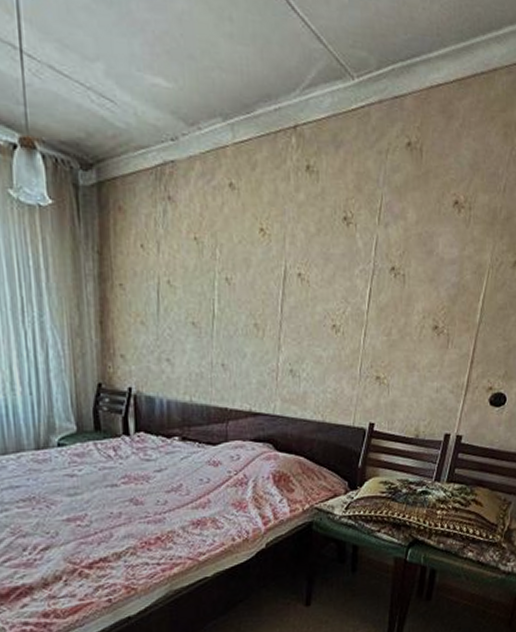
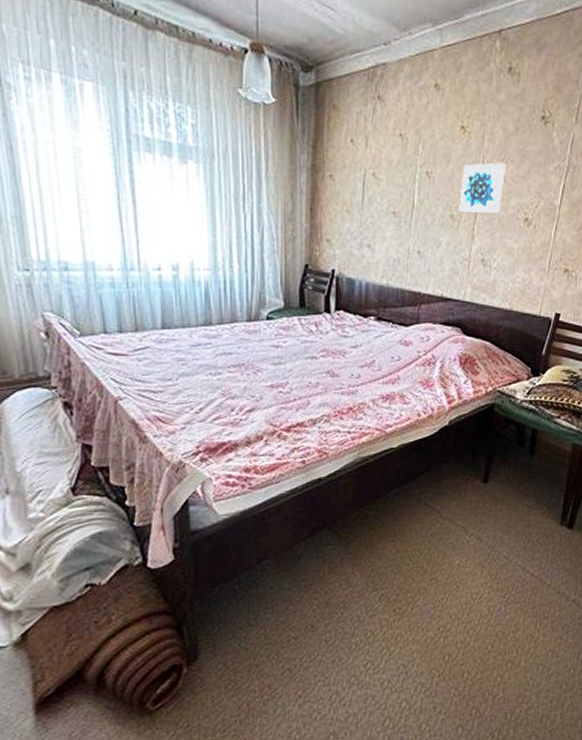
wall art: none [262,266,310,320] -> present [459,162,506,213]

